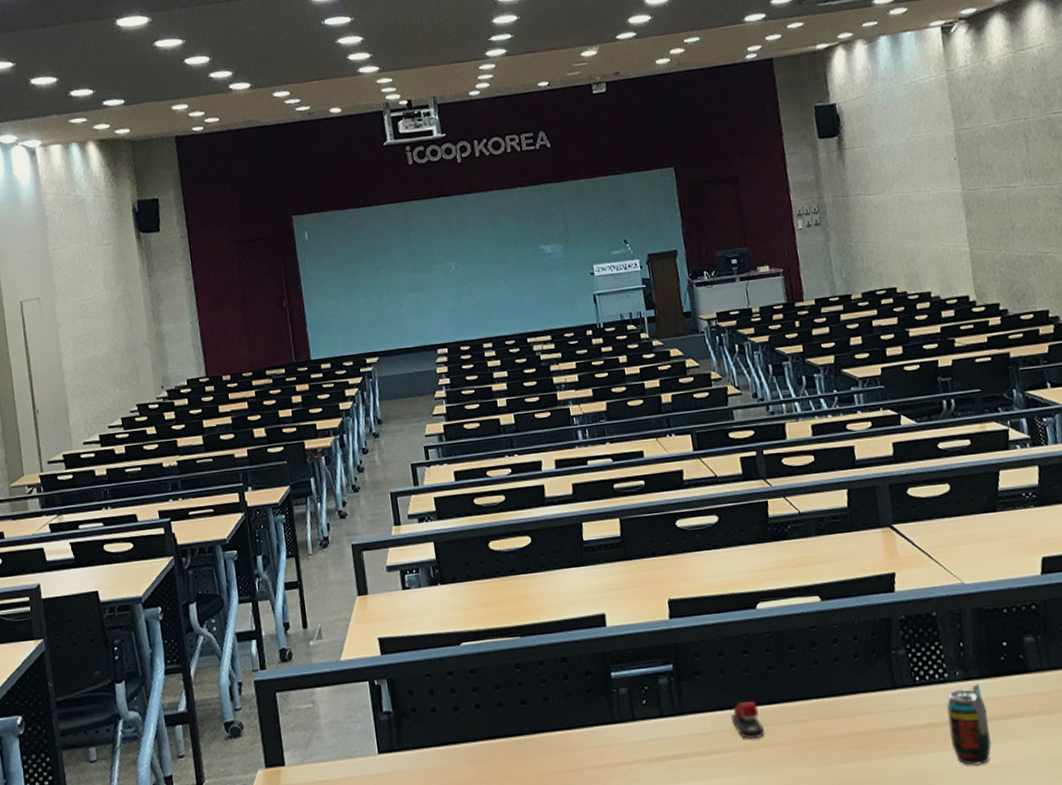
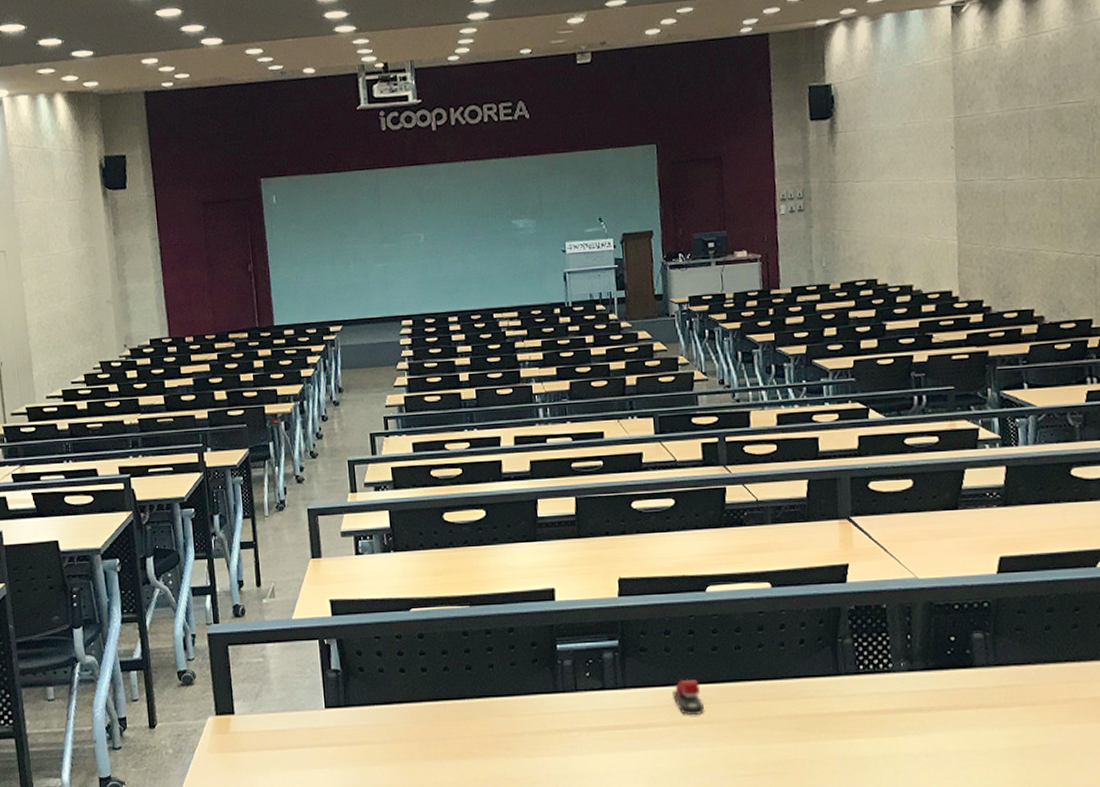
beverage can: present [946,684,992,766] -> none [888,675,929,752]

